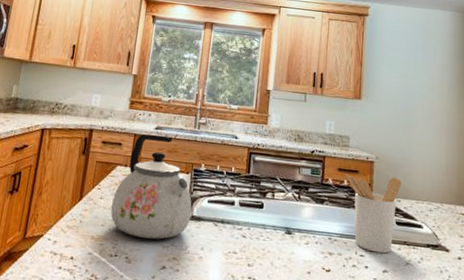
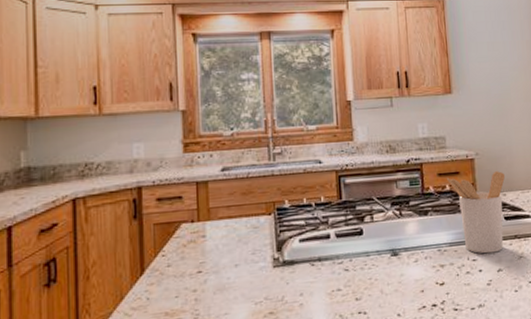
kettle: present [110,134,192,240] -> none [183,176,283,301]

